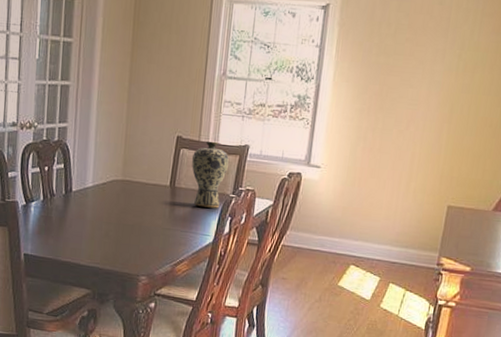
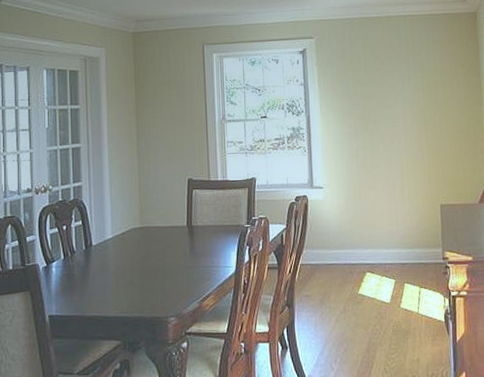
vase: present [192,141,229,208] -> none [205,178,239,241]

